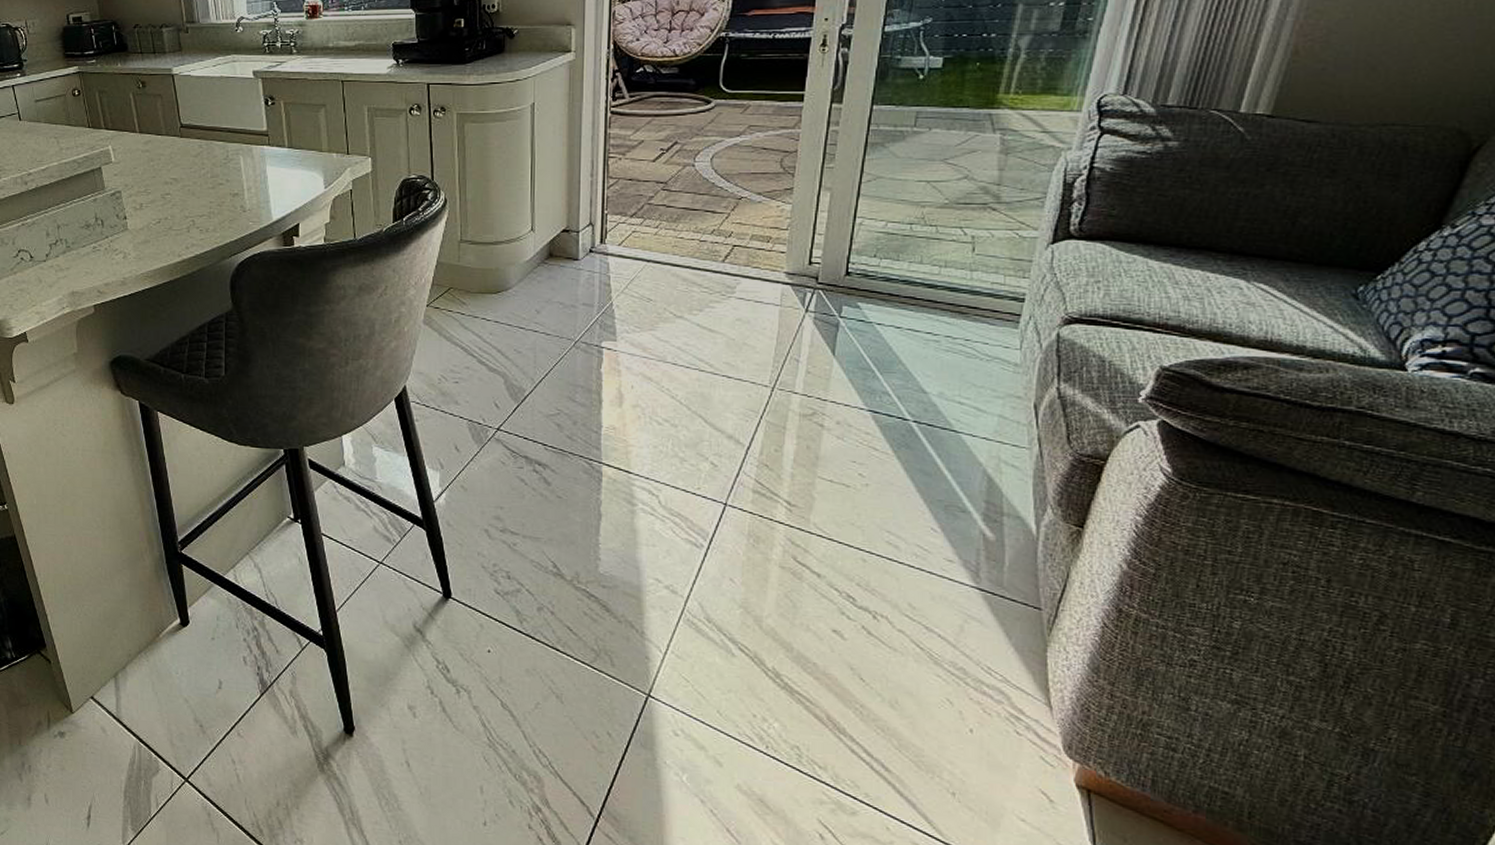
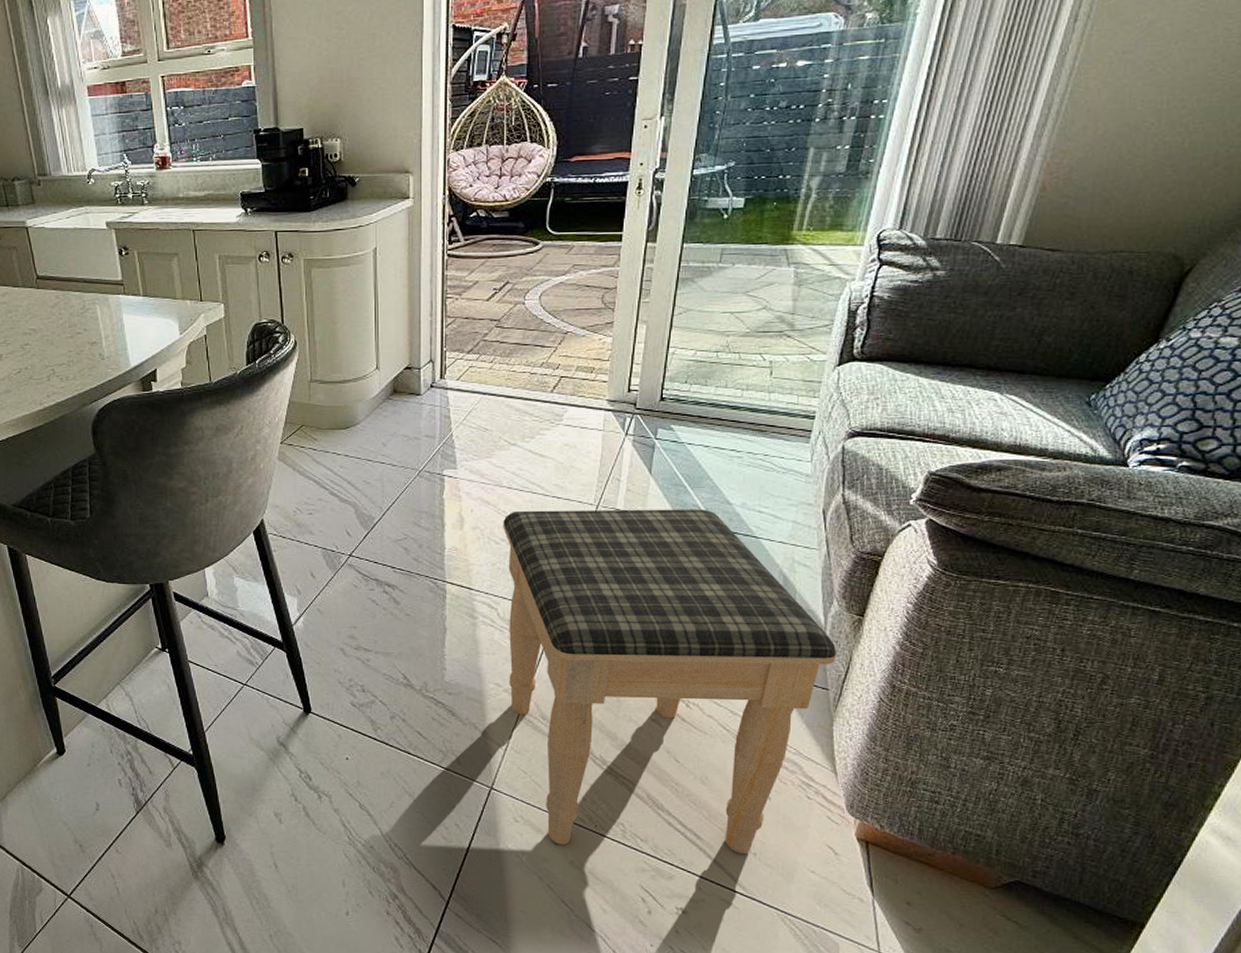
footstool: none [666,389,1052,794] -> present [503,509,837,855]

